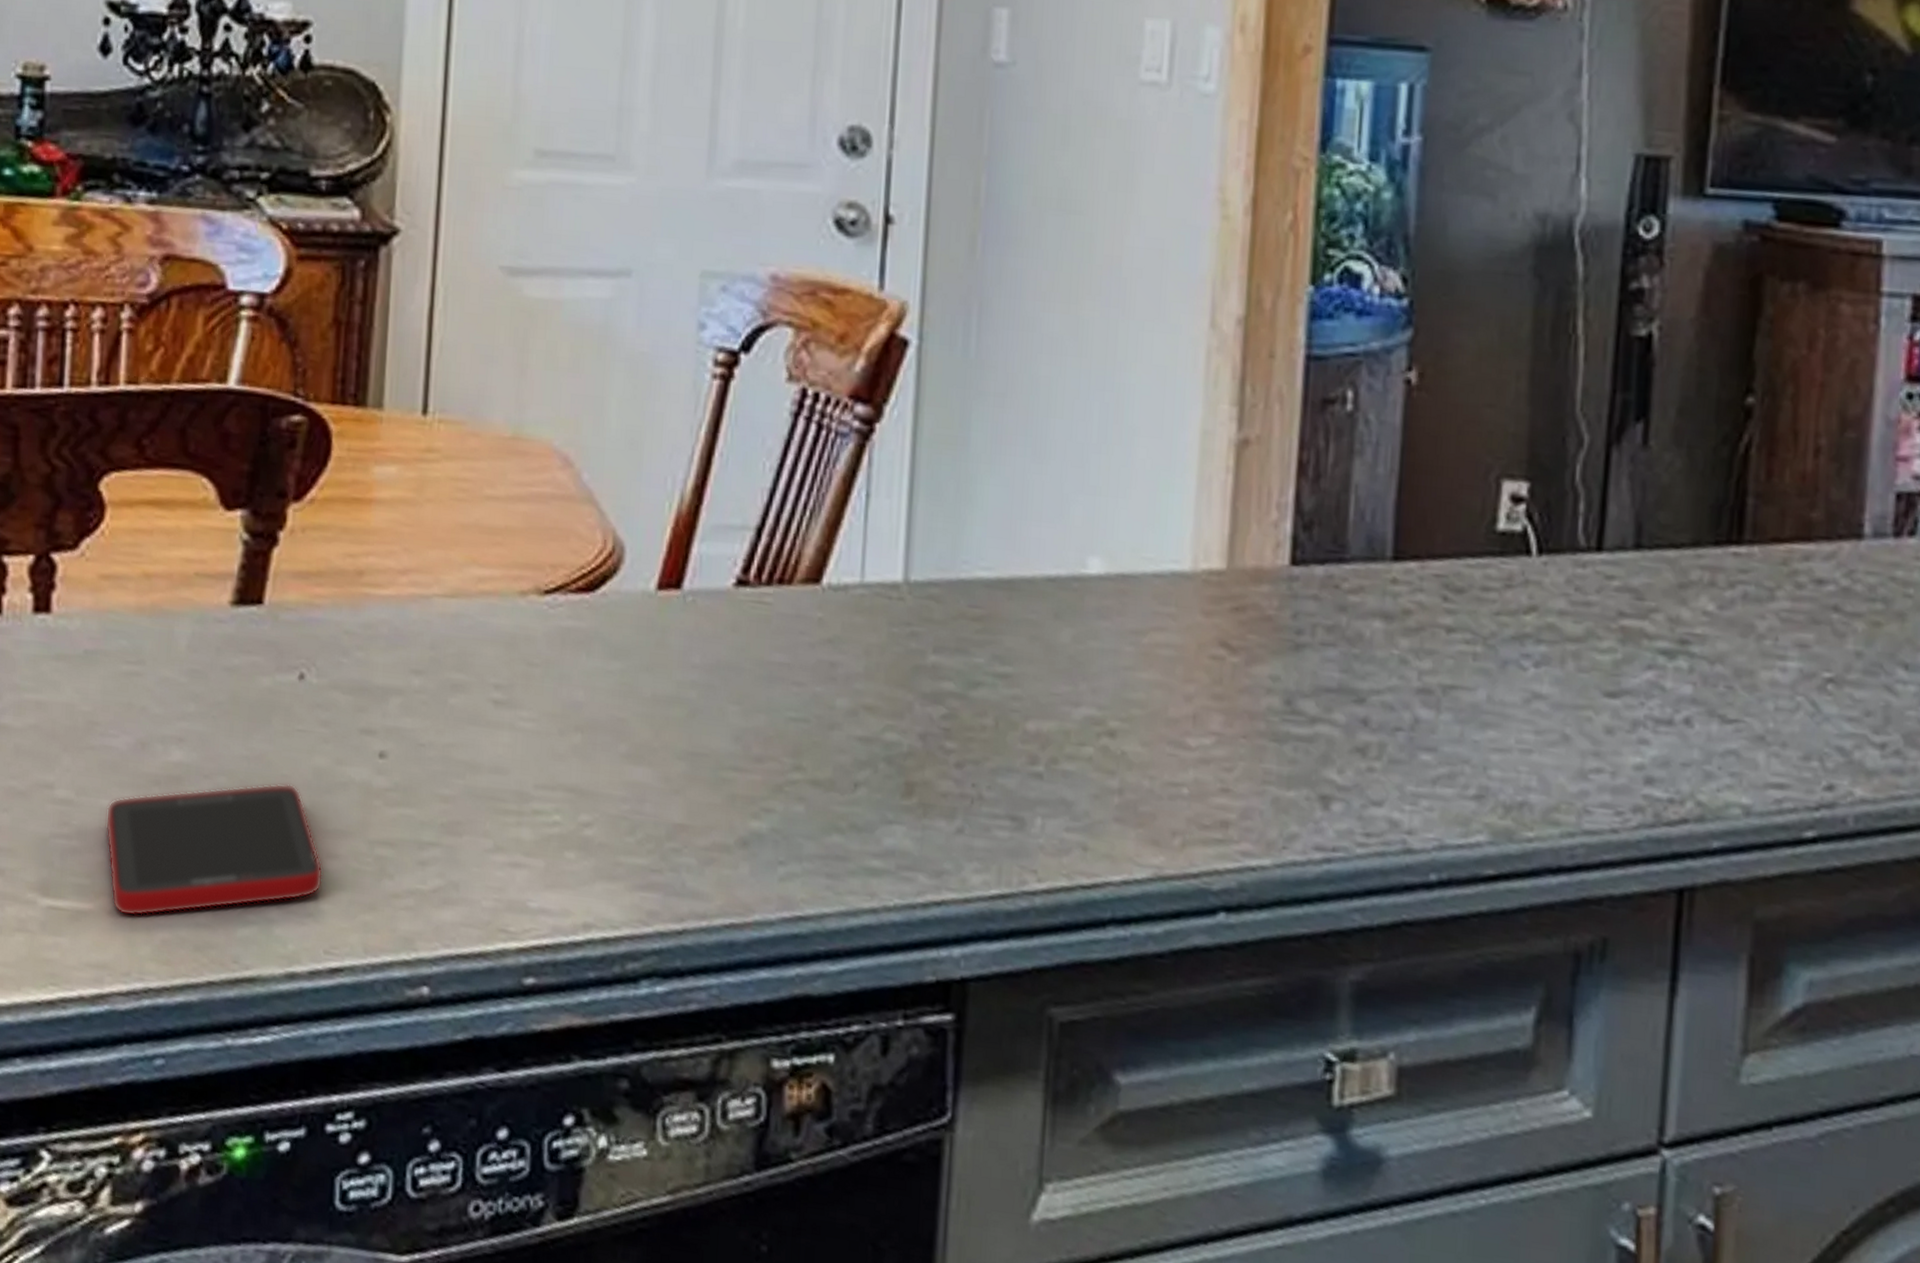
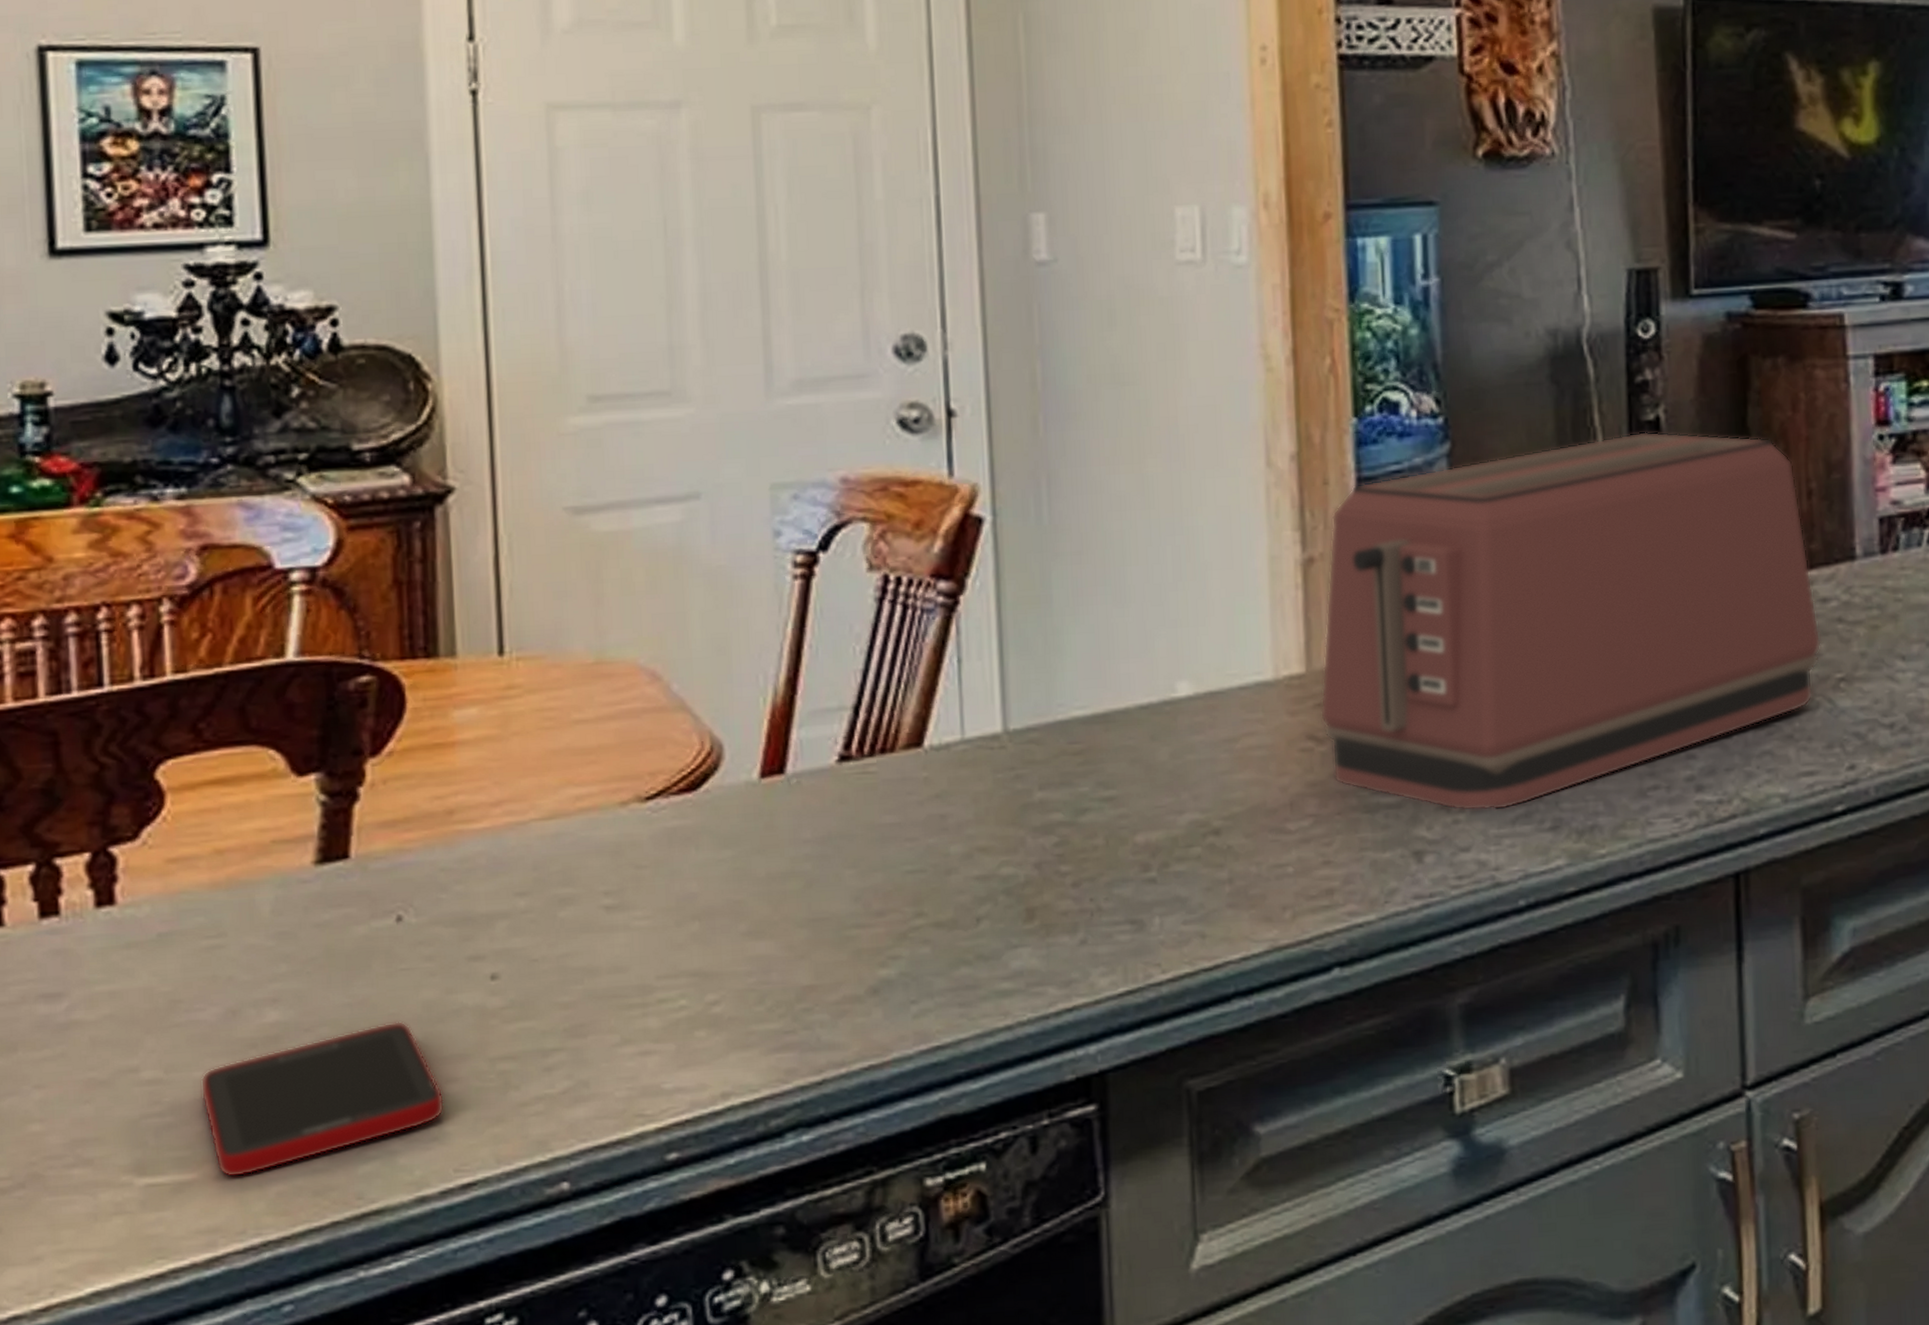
toaster: none [1236,348,1811,766] -> present [1320,431,1821,811]

